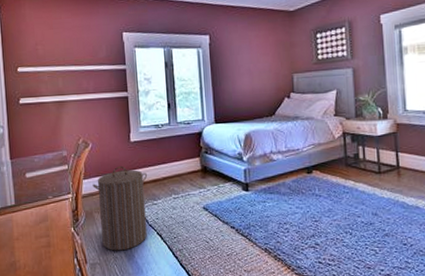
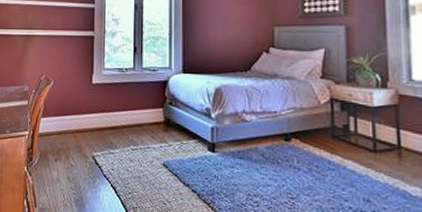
laundry hamper: present [92,165,148,251] -> none [50,107,107,199]

